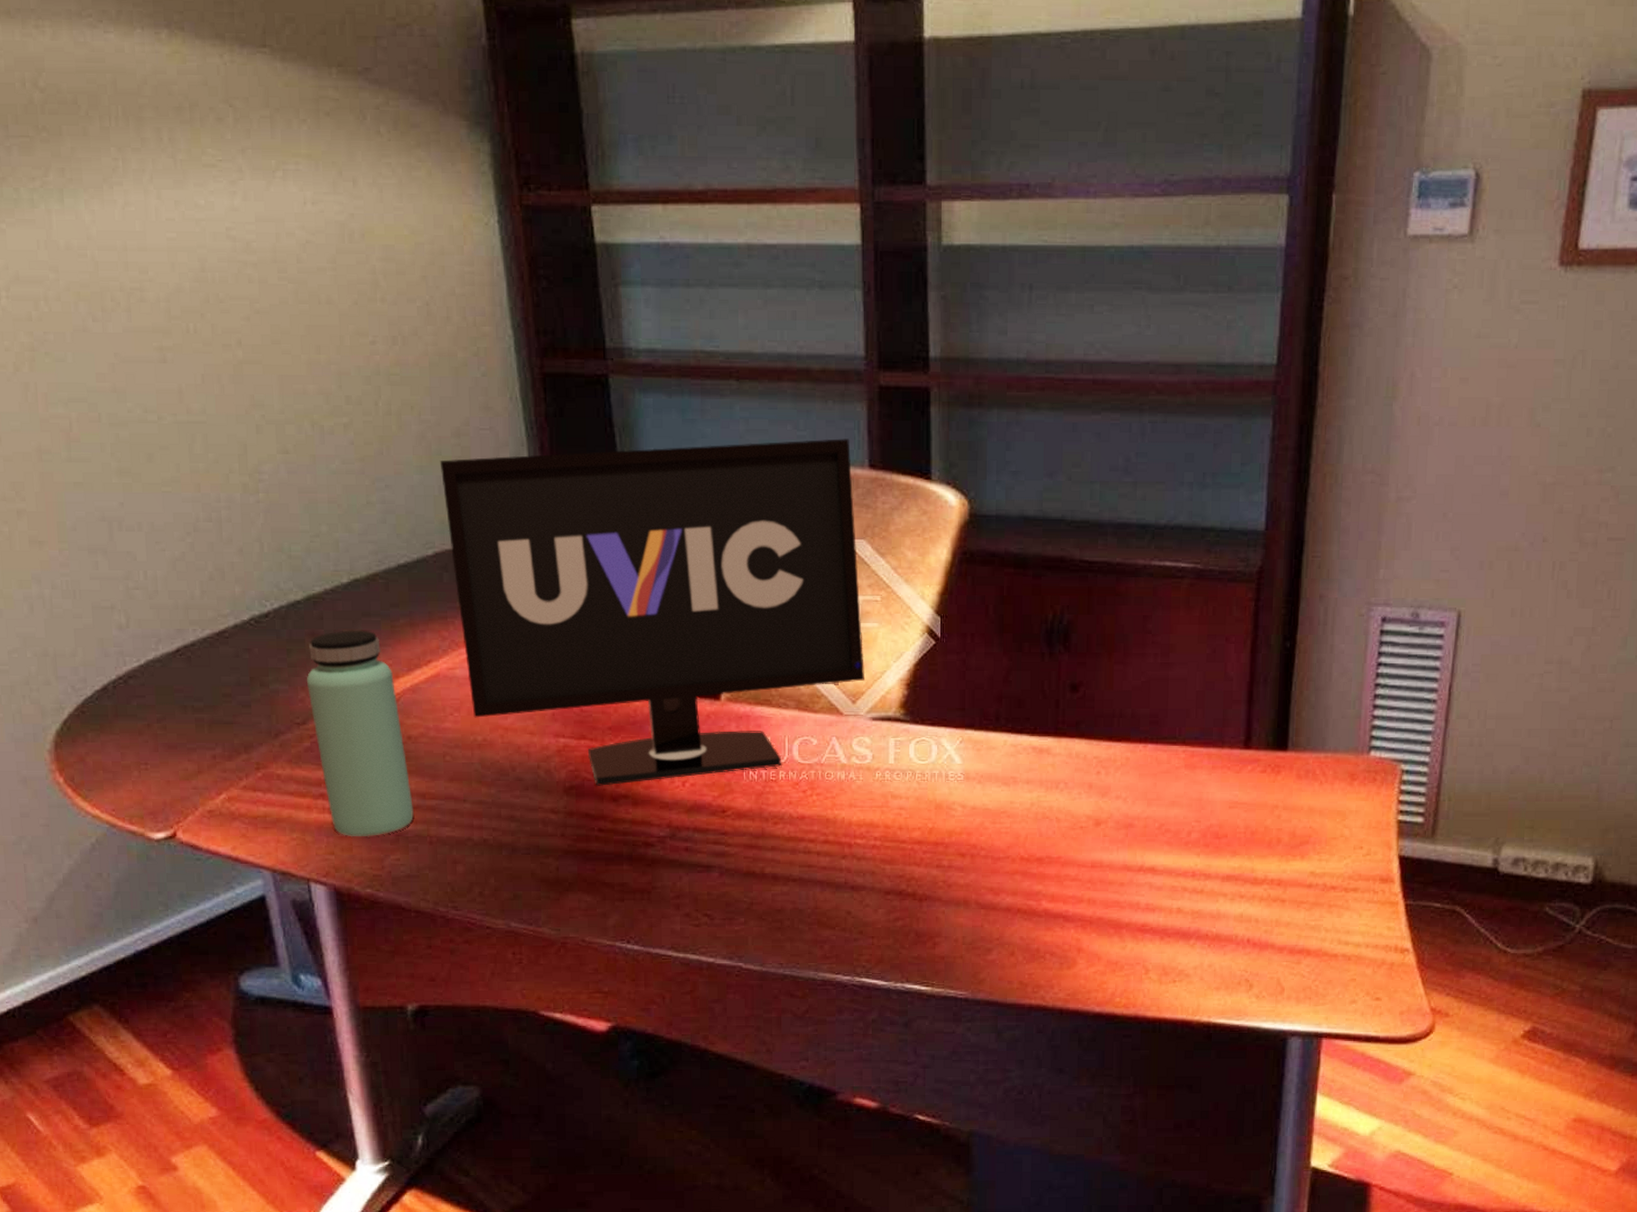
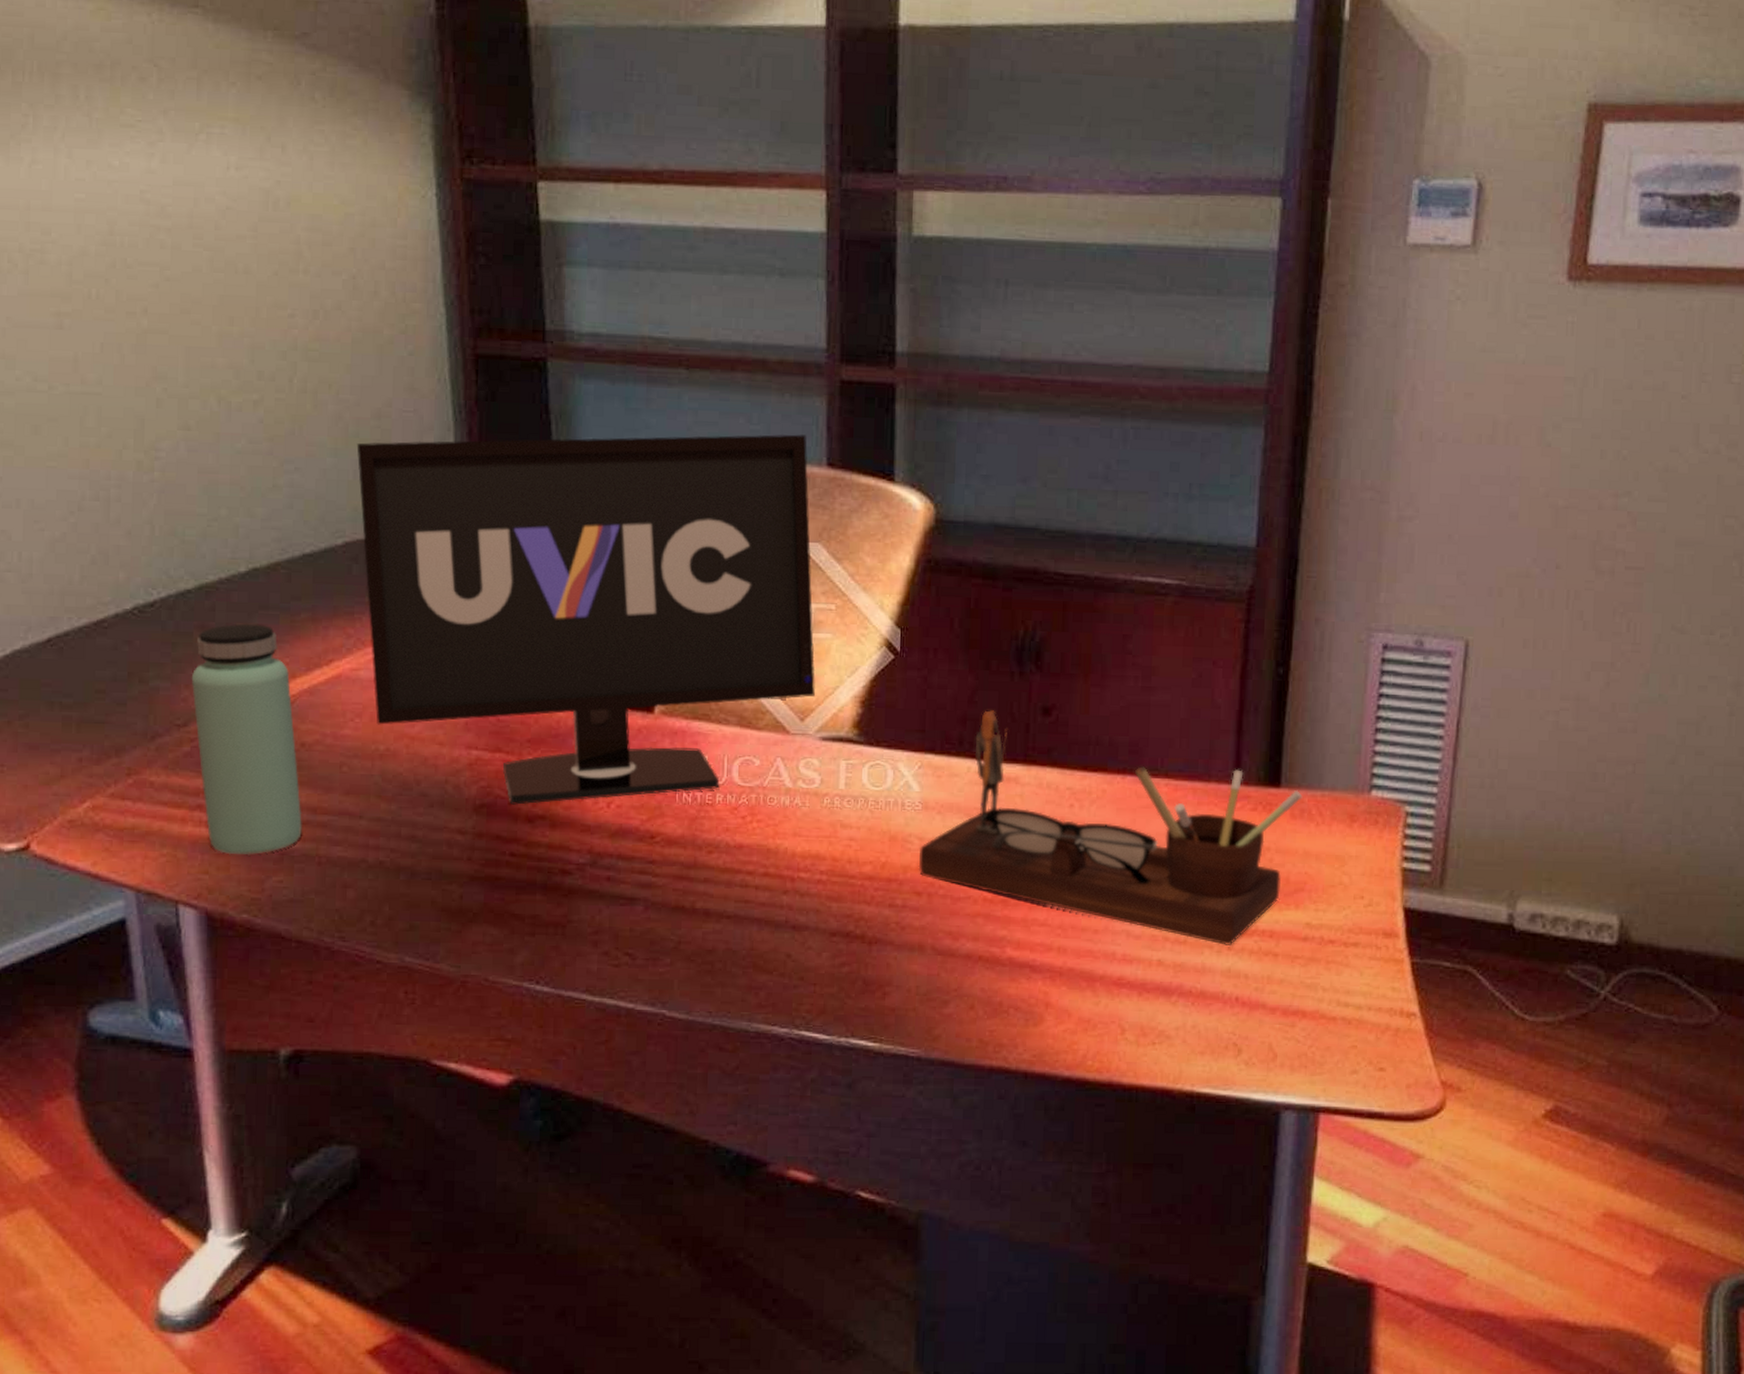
desk organizer: none [962,688,1308,894] -> present [918,710,1303,946]

